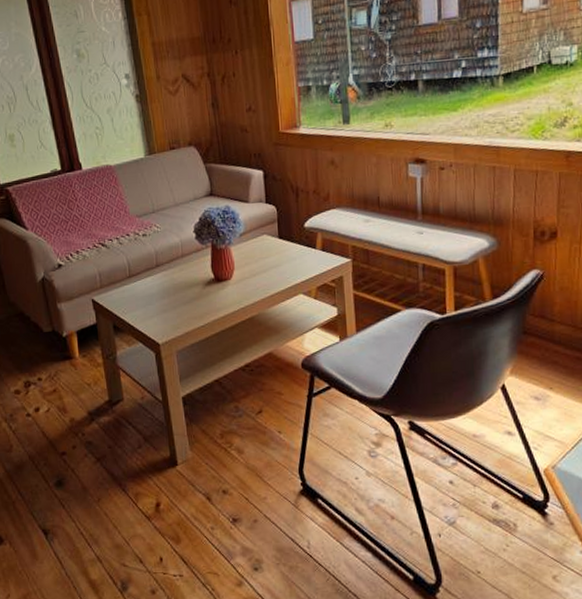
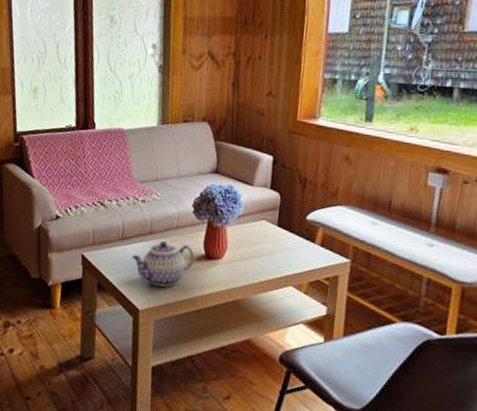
teapot: none [142,271,205,317] -> present [131,240,195,287]

